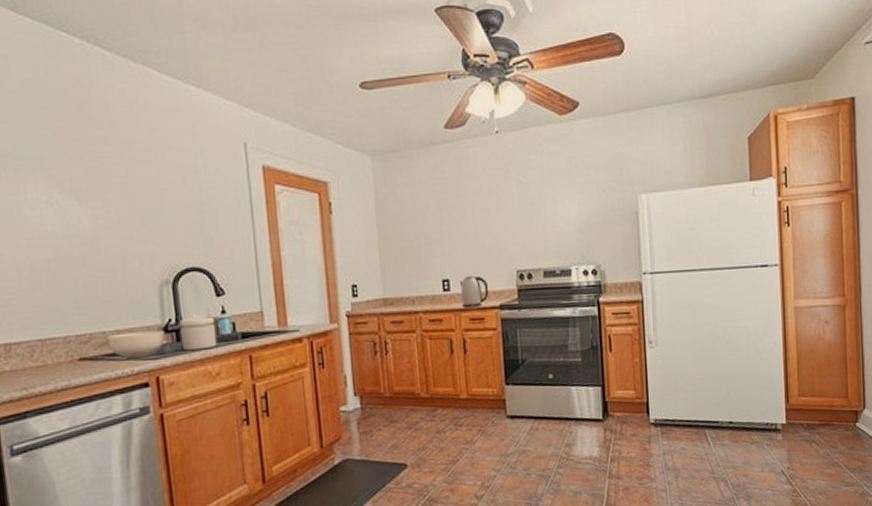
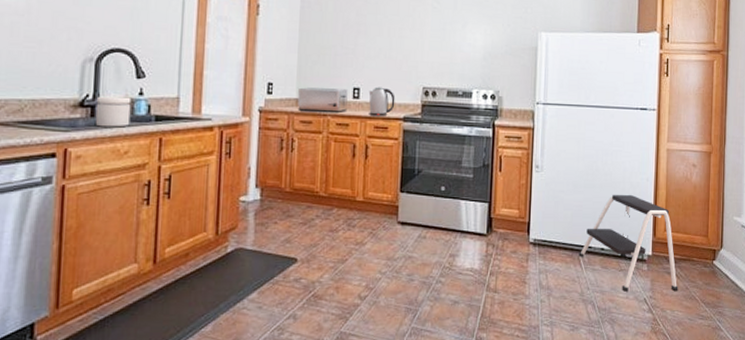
bowl: present [107,330,166,359] -> none [22,102,81,129]
toaster: none [385,282,439,311] -> present [297,87,348,114]
step stool: none [705,361,819,465] -> present [579,194,678,292]

